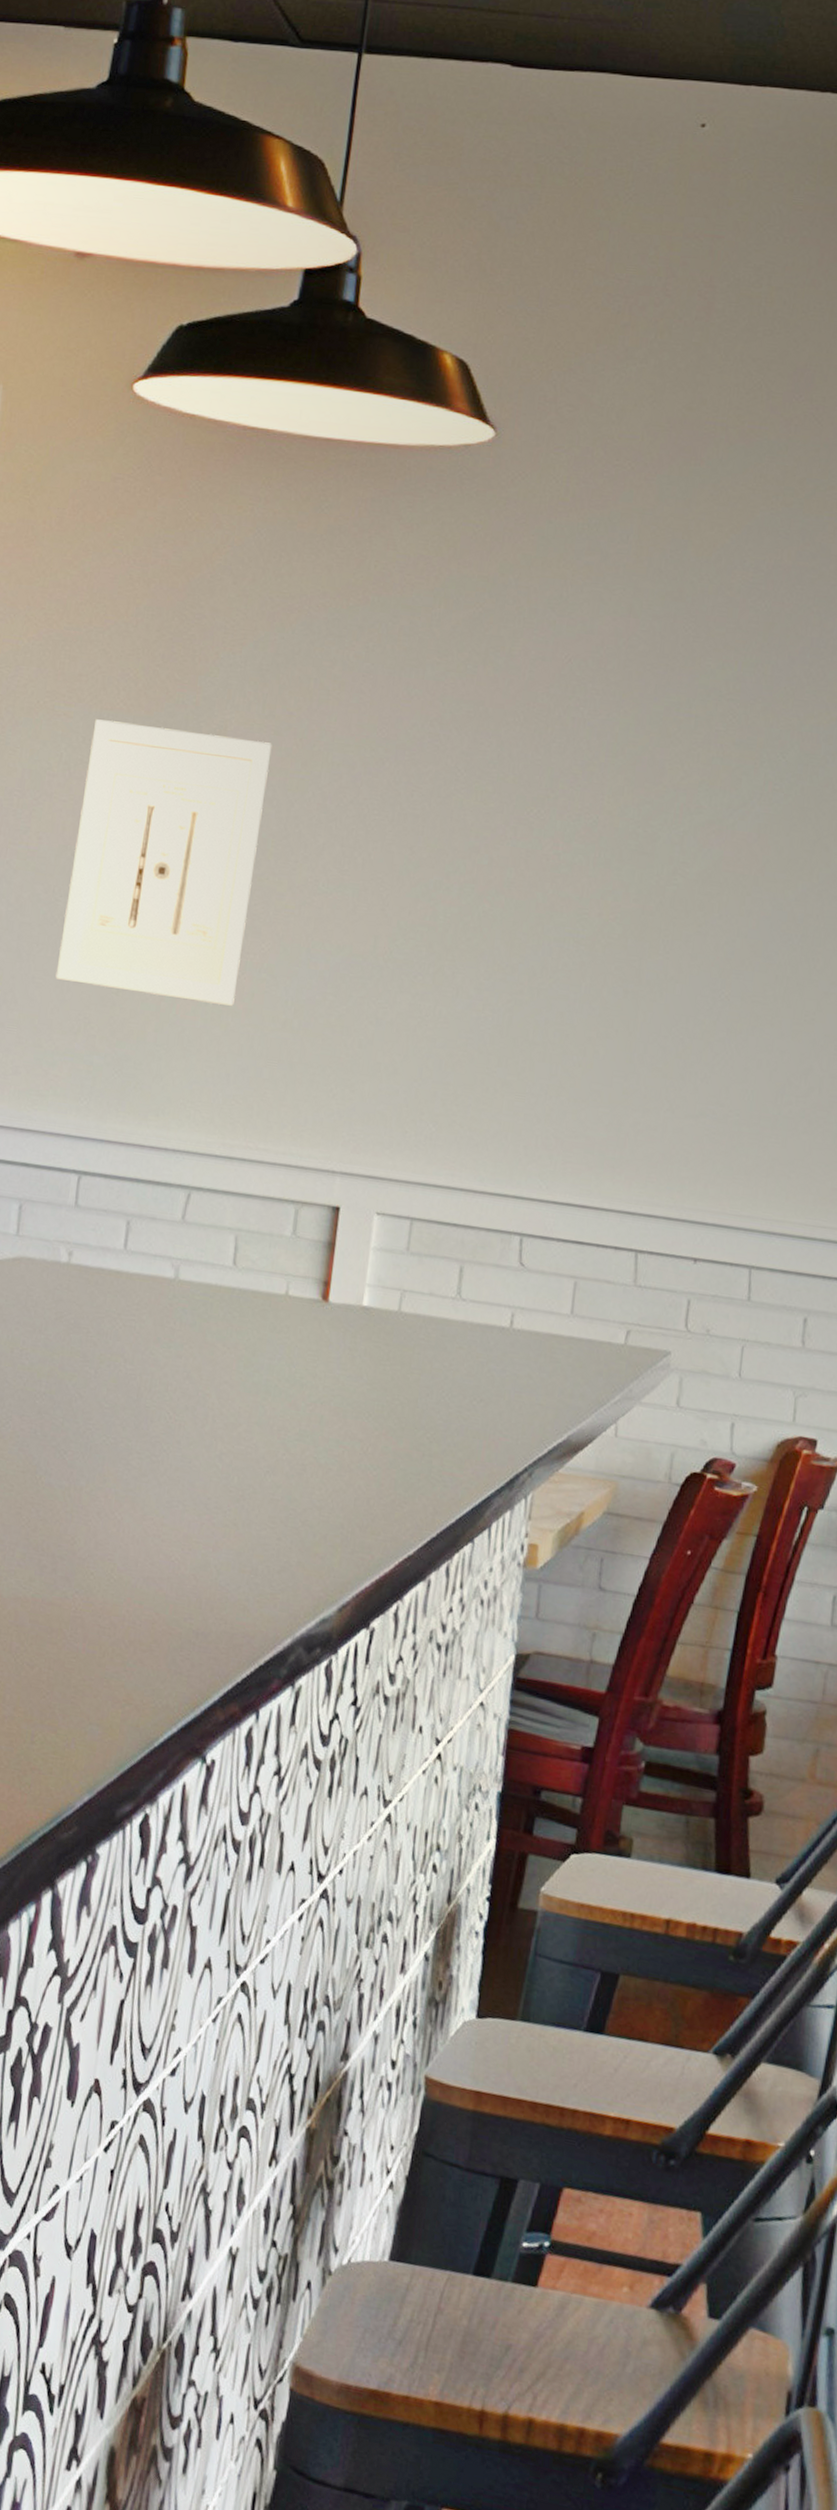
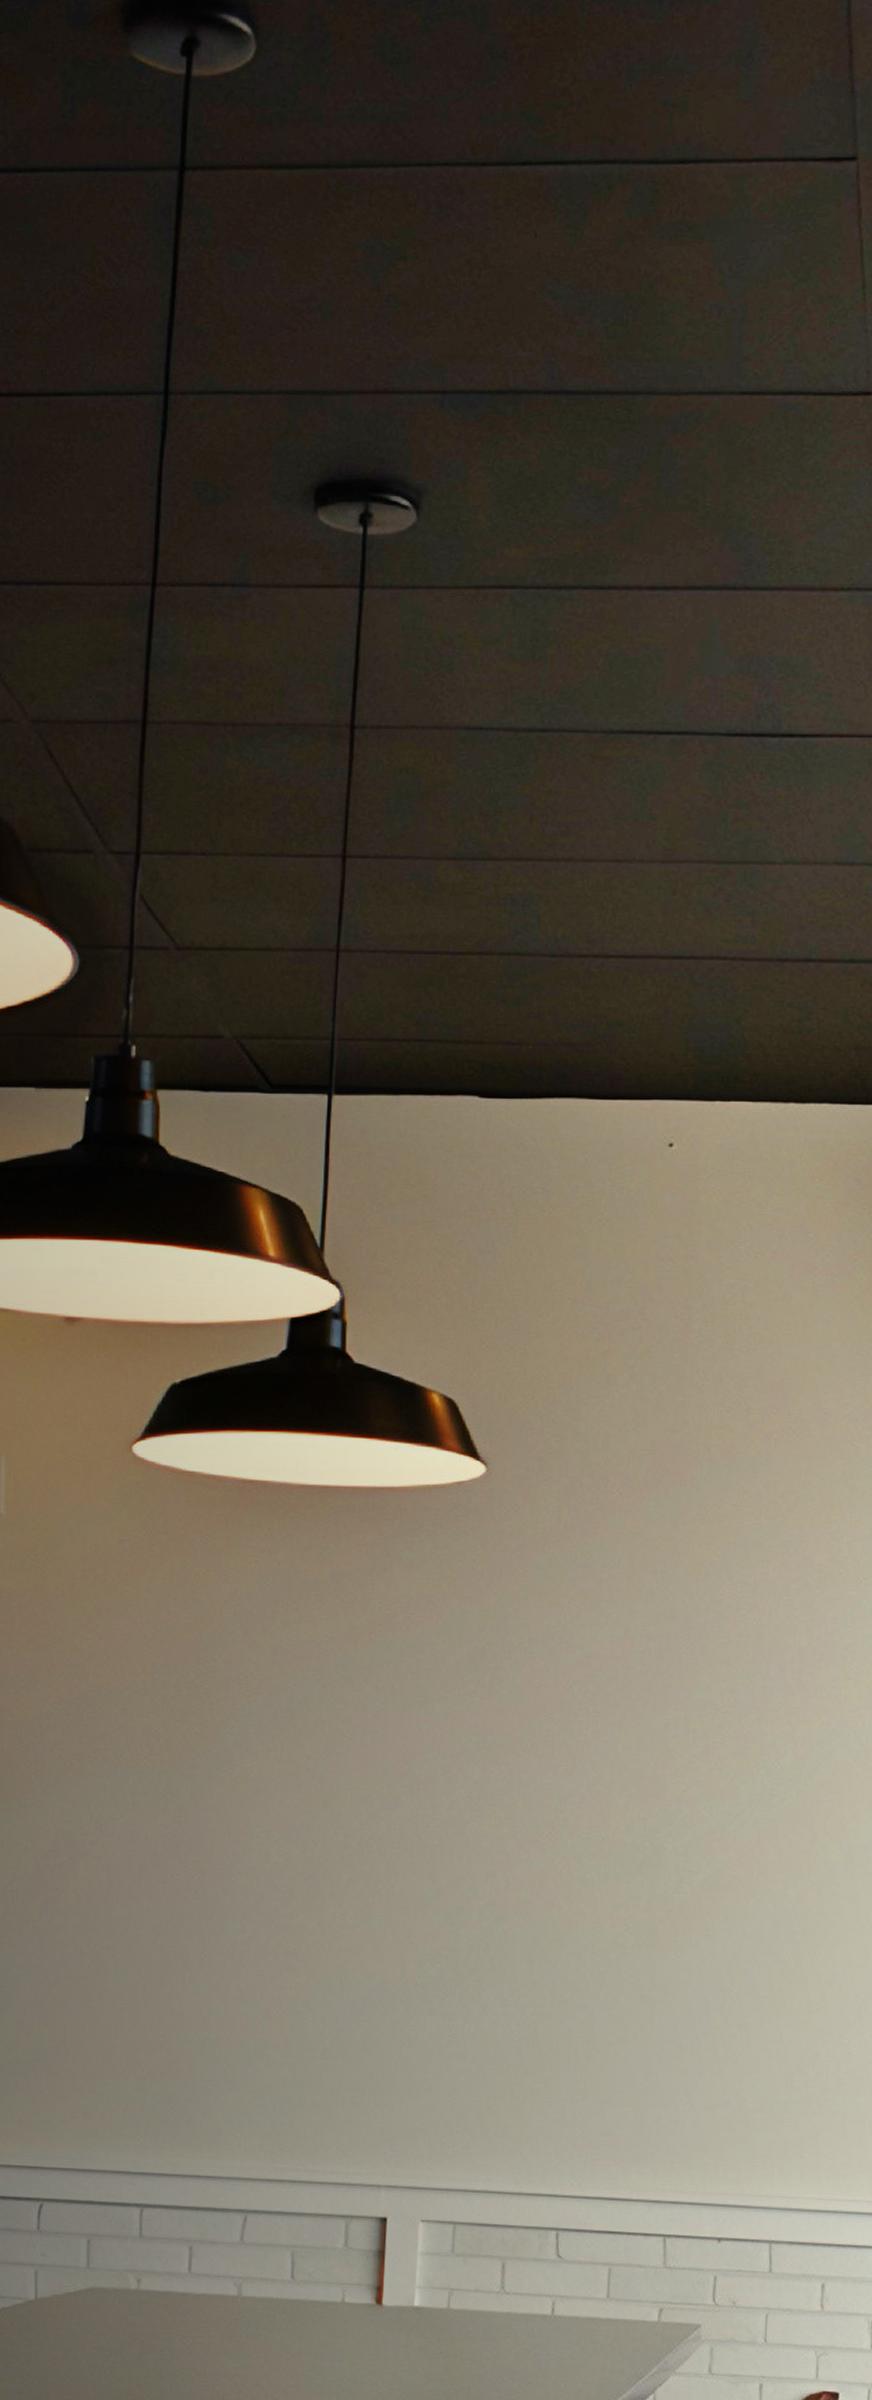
wall art: present [55,719,272,1006] -> none [104,1777,293,2040]

